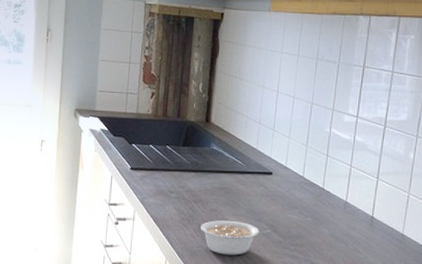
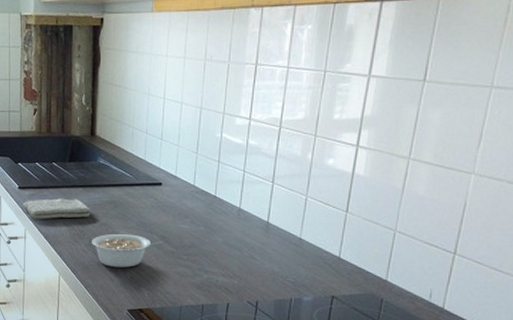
washcloth: none [133,181,202,202] -> present [22,198,91,219]

